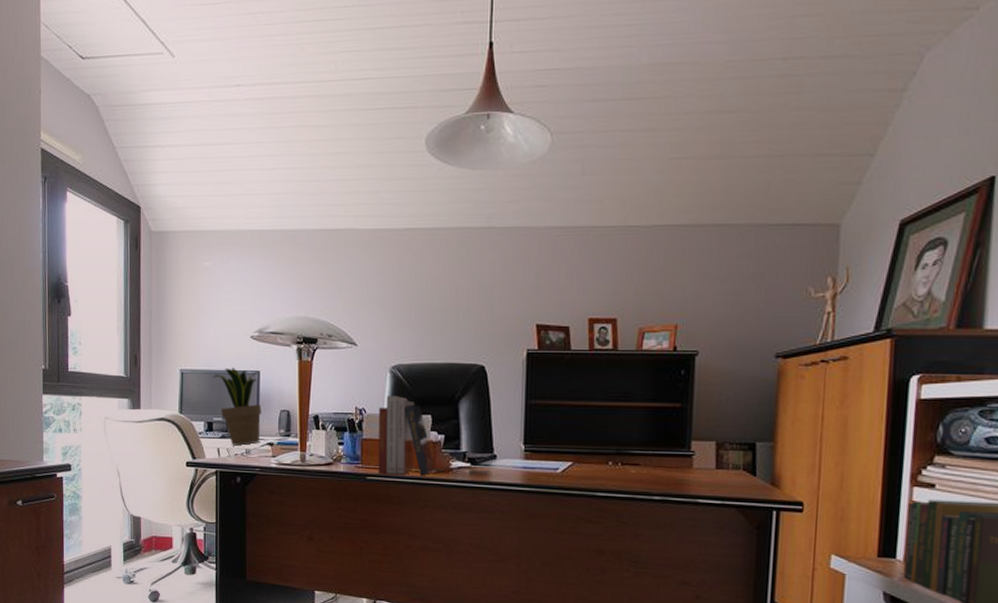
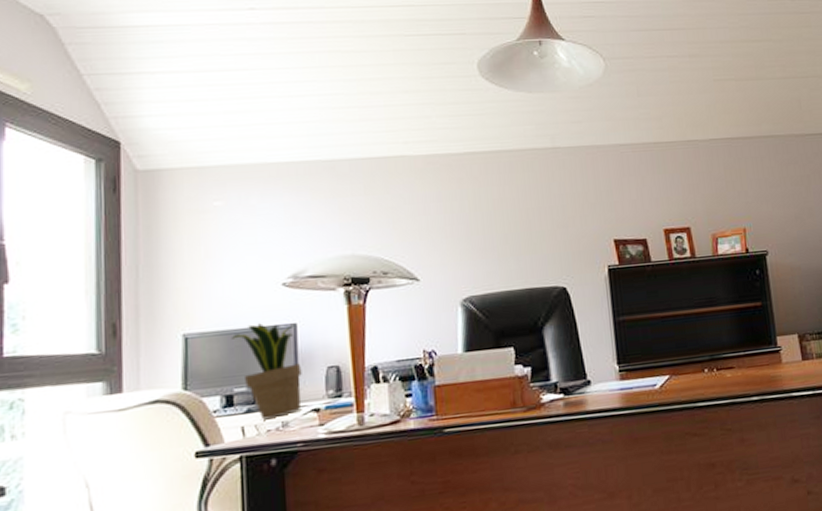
books: present [378,396,435,476] -> none [452,331,525,424]

